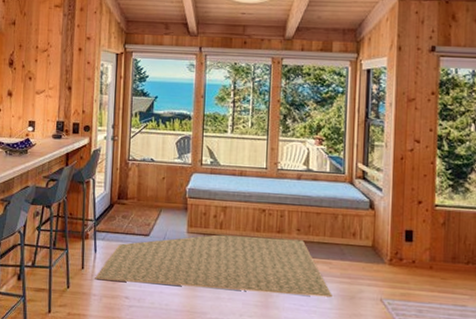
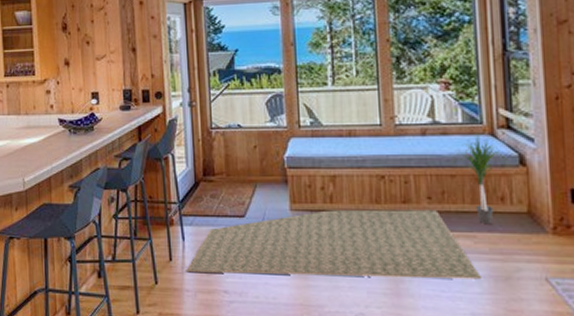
potted plant: none [317,181,361,254] -> present [450,133,508,225]

